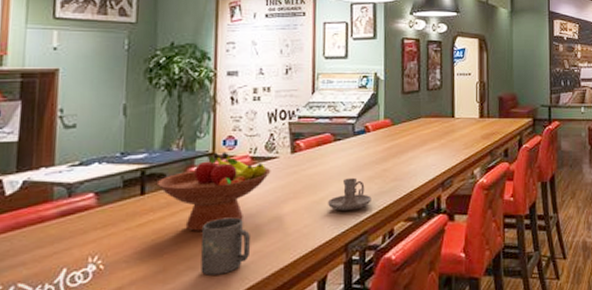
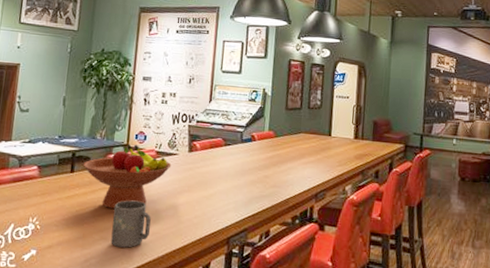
candle holder: present [327,177,372,211] -> none [215,179,253,209]

